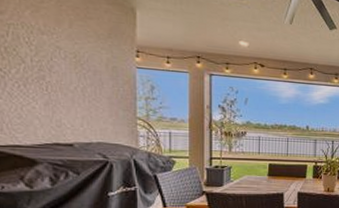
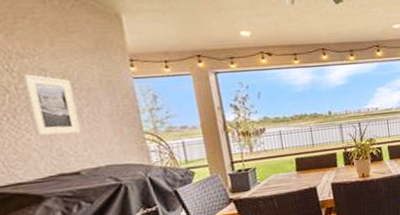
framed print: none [39,48,82,109] -> present [22,73,81,136]

